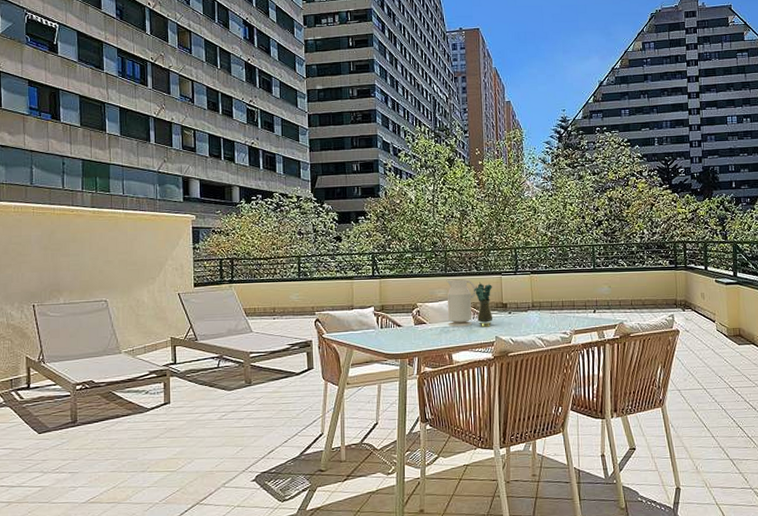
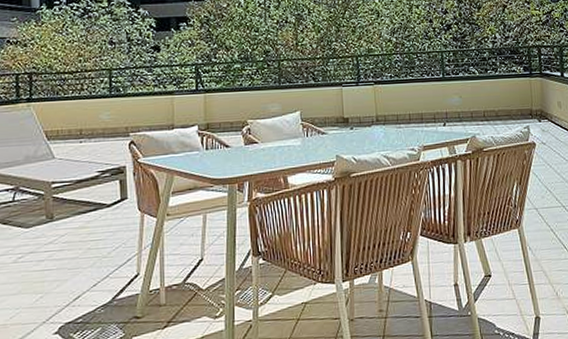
water jug: present [446,279,476,327] -> none [280,92,314,146]
vase: present [474,282,493,327] -> none [311,95,334,146]

